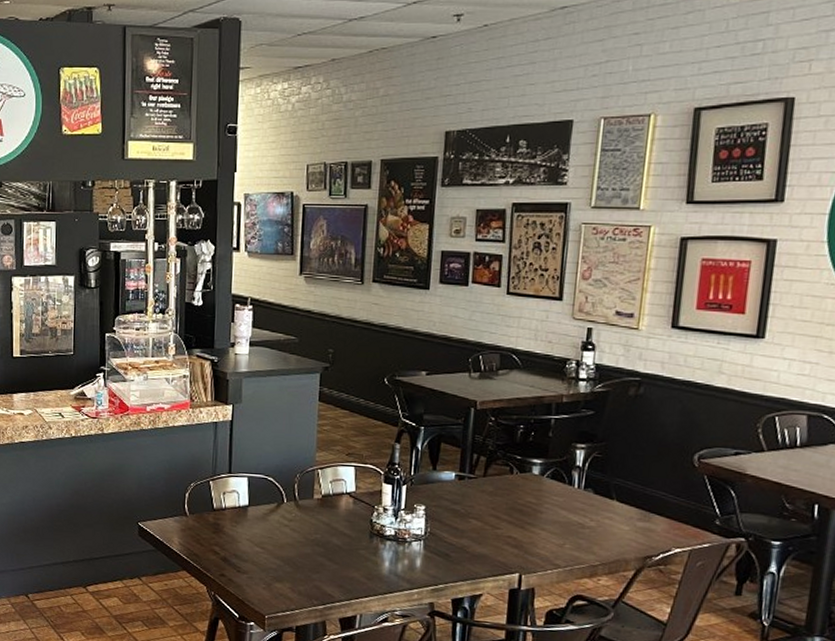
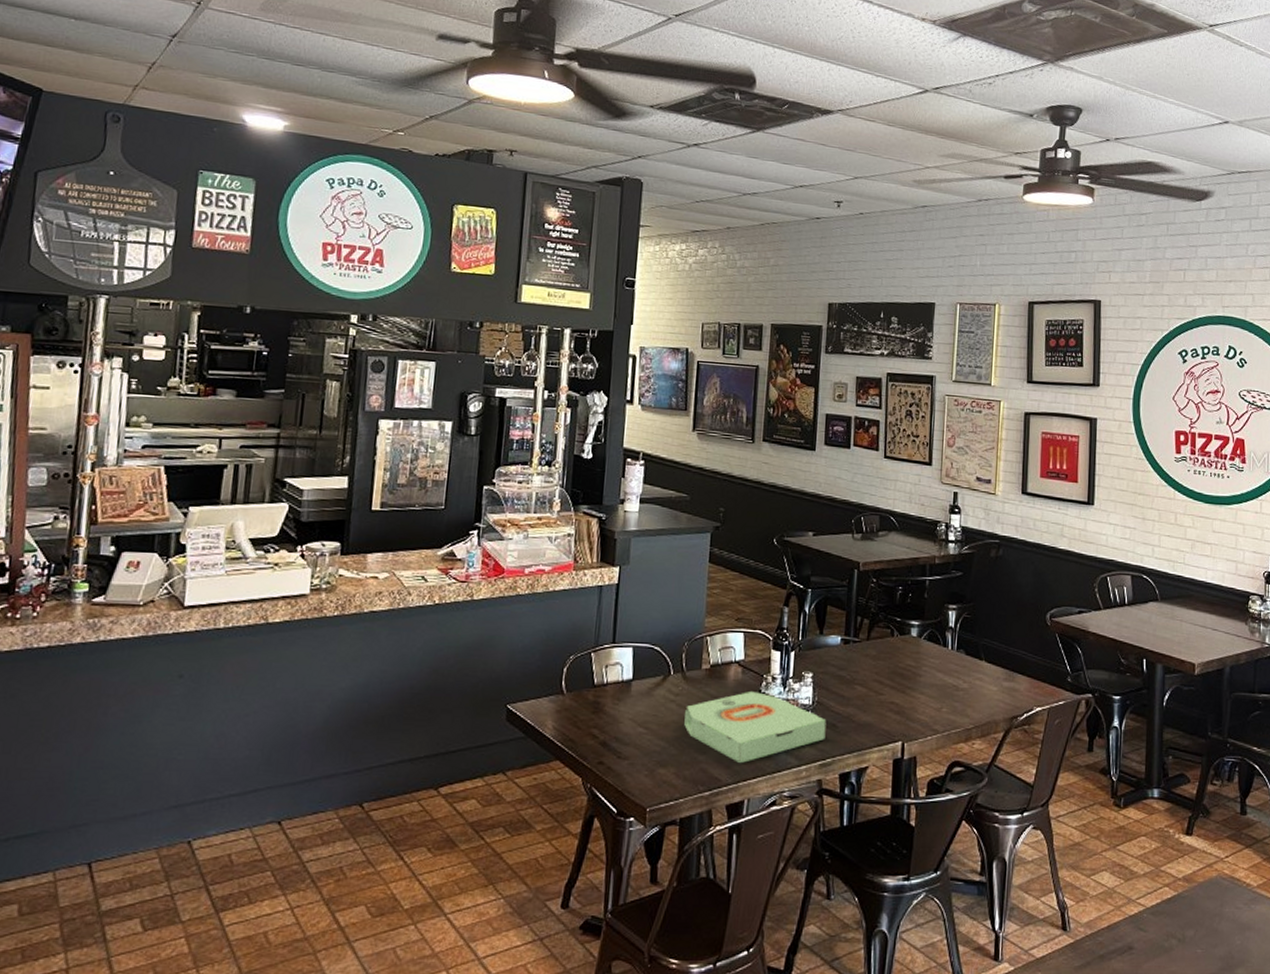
pizza box: none [298,520,439,584] -> present [684,692,827,764]

